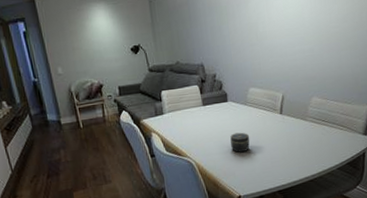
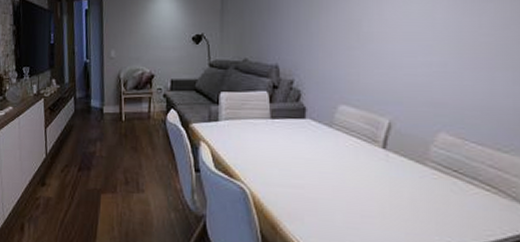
jar: present [230,132,250,153] -> none [303,162,332,193]

